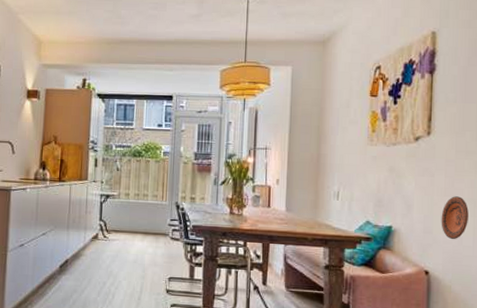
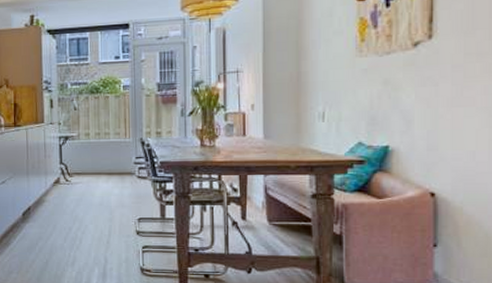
decorative plate: present [441,196,469,240] -> none [448,106,482,156]

